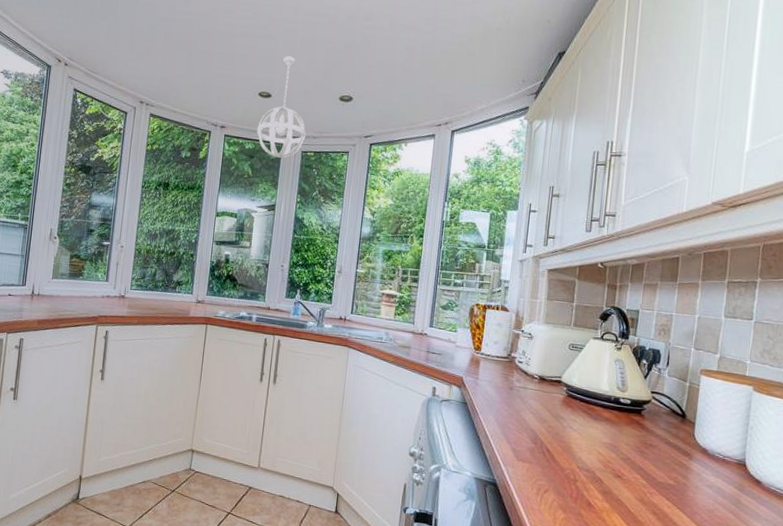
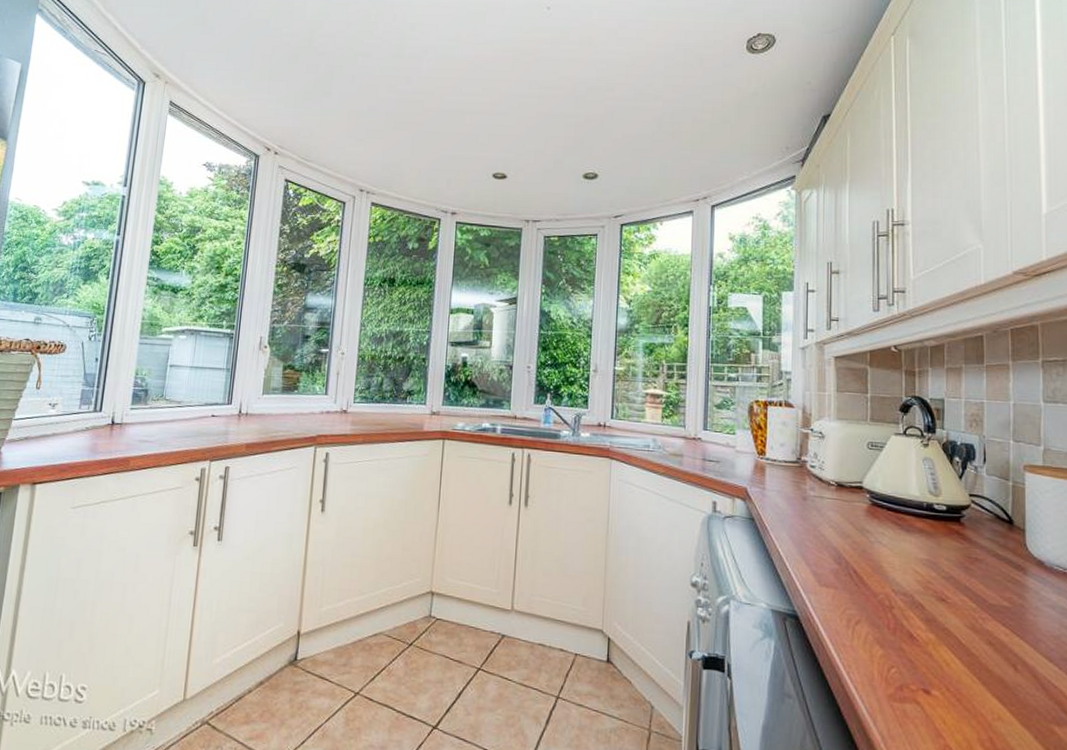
pendant light: present [257,56,306,158] -> none [492,133,548,245]

